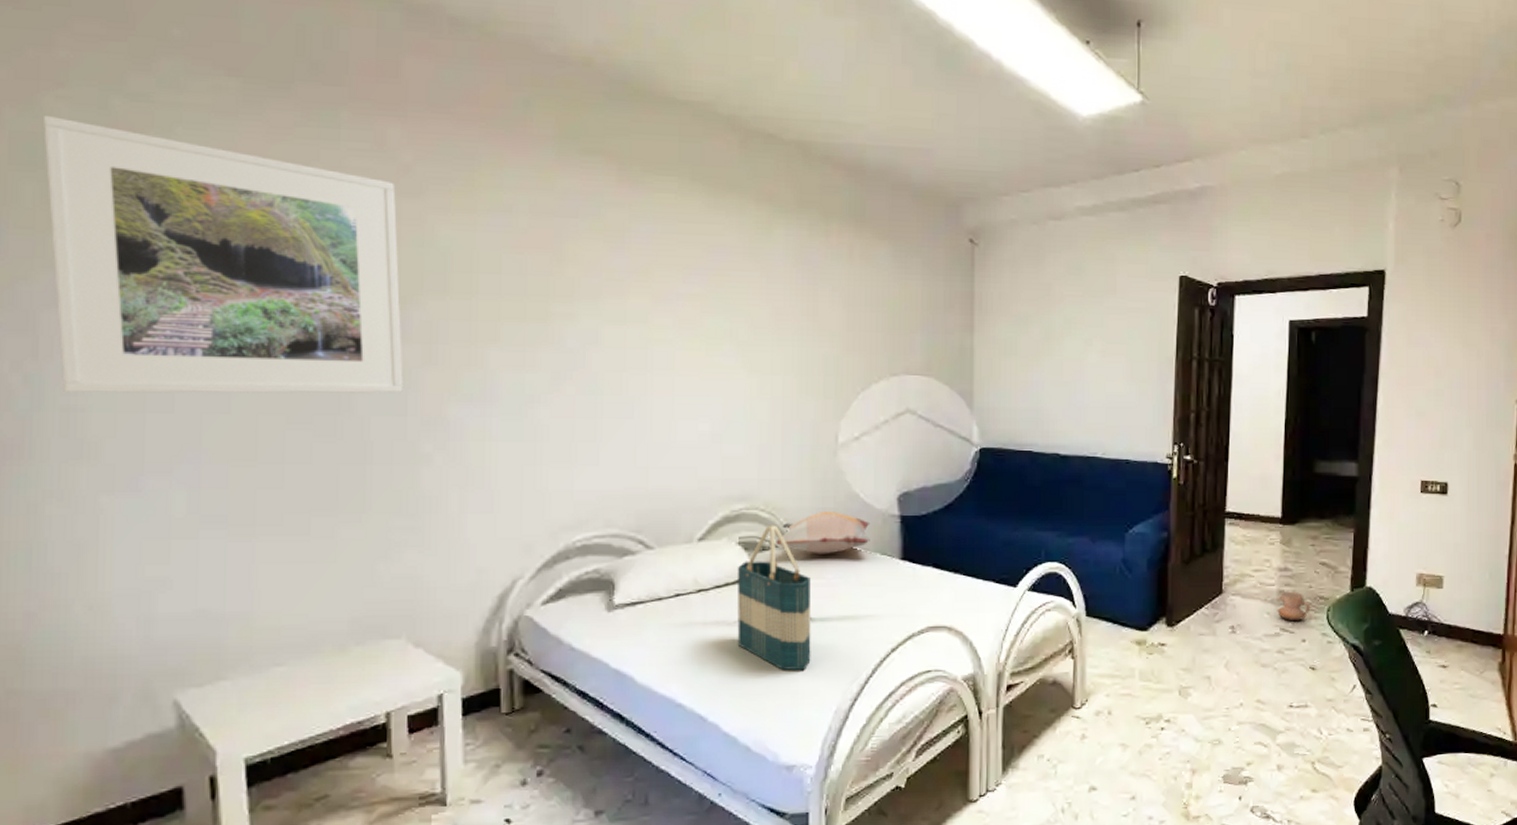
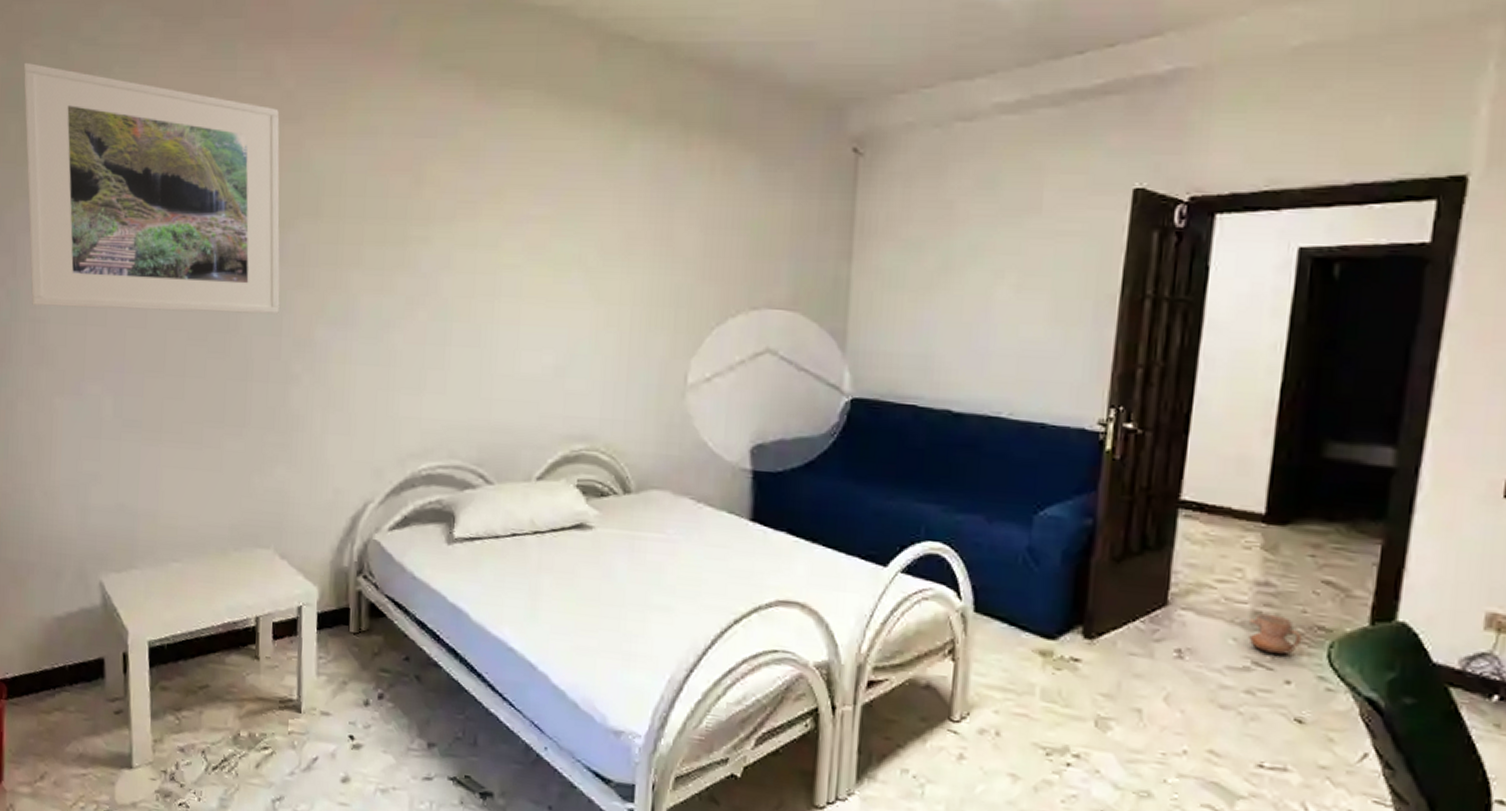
tote bag: present [737,525,812,671] -> none [570,469,650,632]
decorative pillow: present [776,512,871,554] -> none [615,459,718,507]

